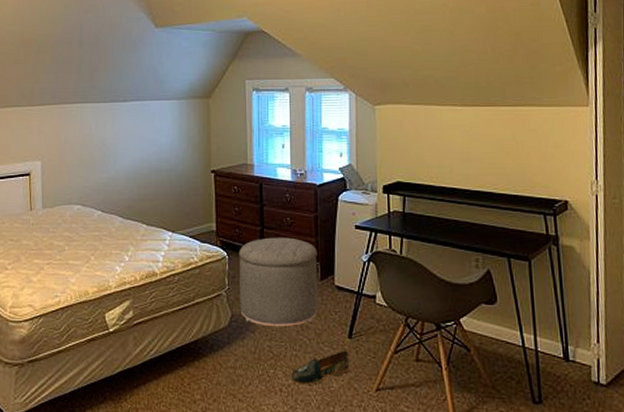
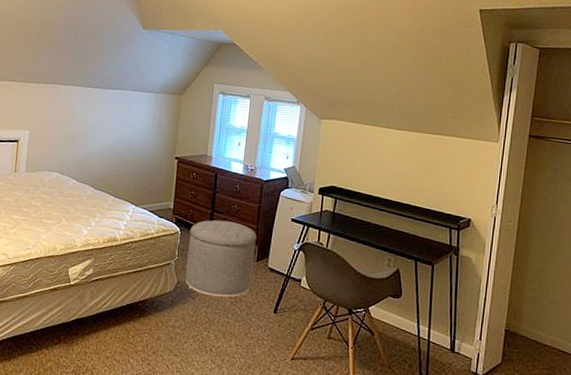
shoe: present [290,350,350,385] -> none [220,322,273,349]

